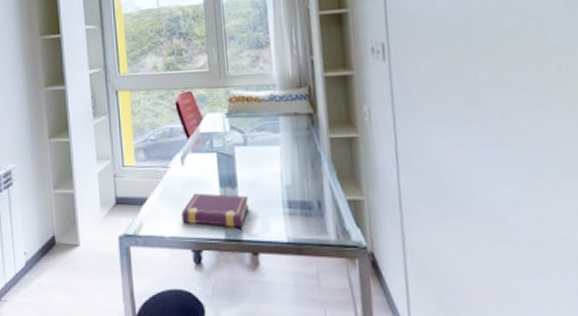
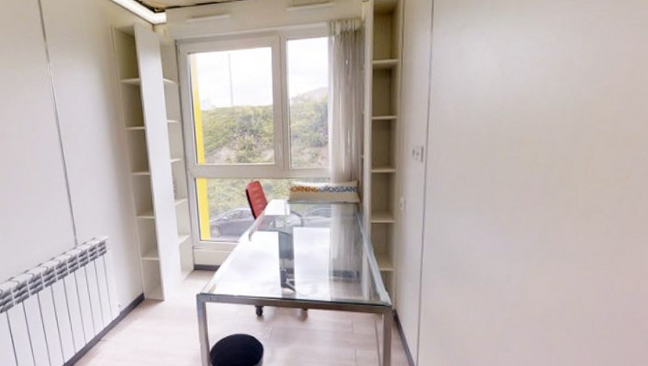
book: present [181,193,249,228] -> none [248,262,302,290]

